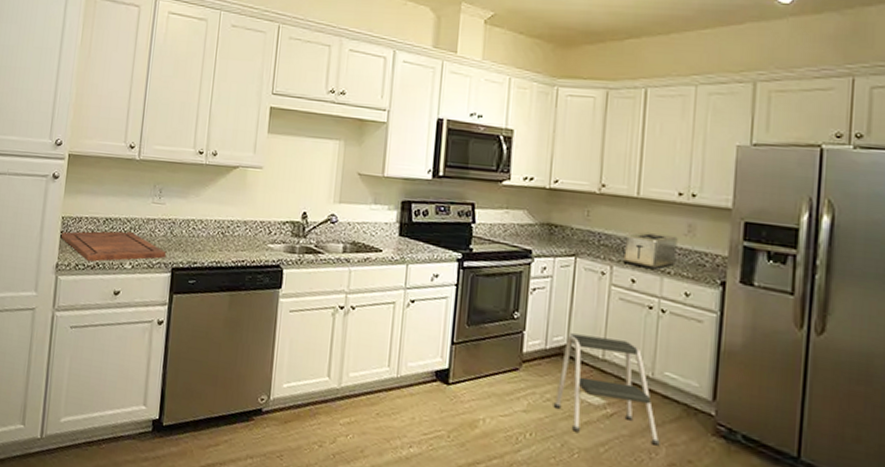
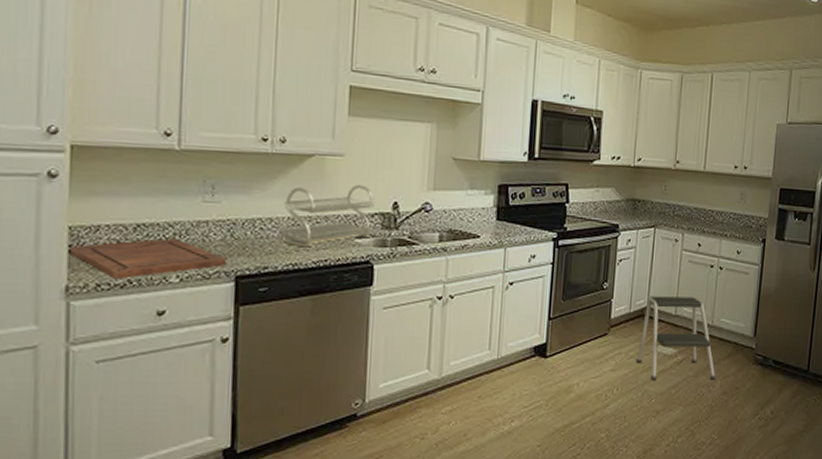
dish rack: none [208,194,287,248] -> present [280,184,376,248]
toaster: present [623,231,678,270] -> none [692,201,733,233]

